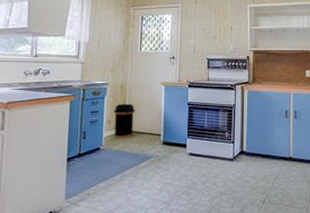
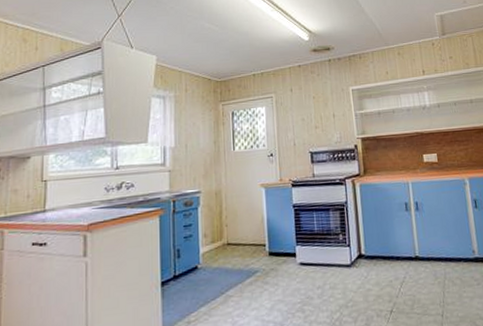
trash can: present [113,103,135,138] -> none [209,212,234,254]

